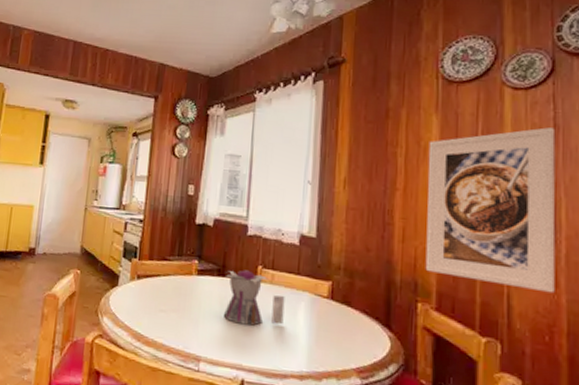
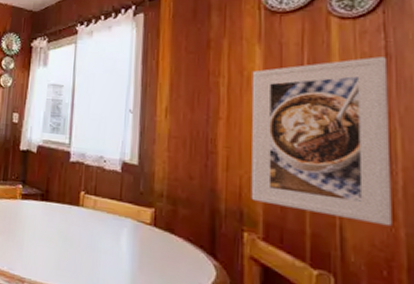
teapot: present [224,270,285,326] -> none [47,195,108,250]

